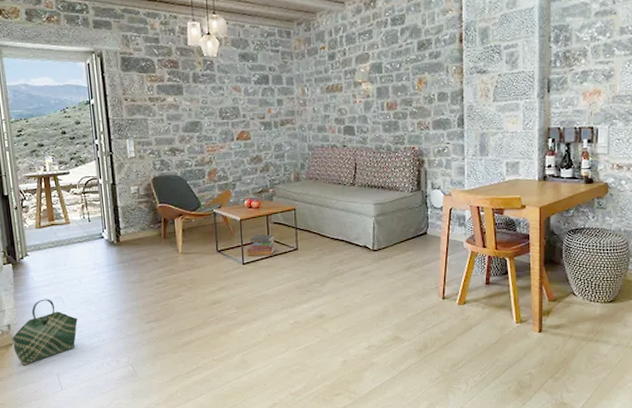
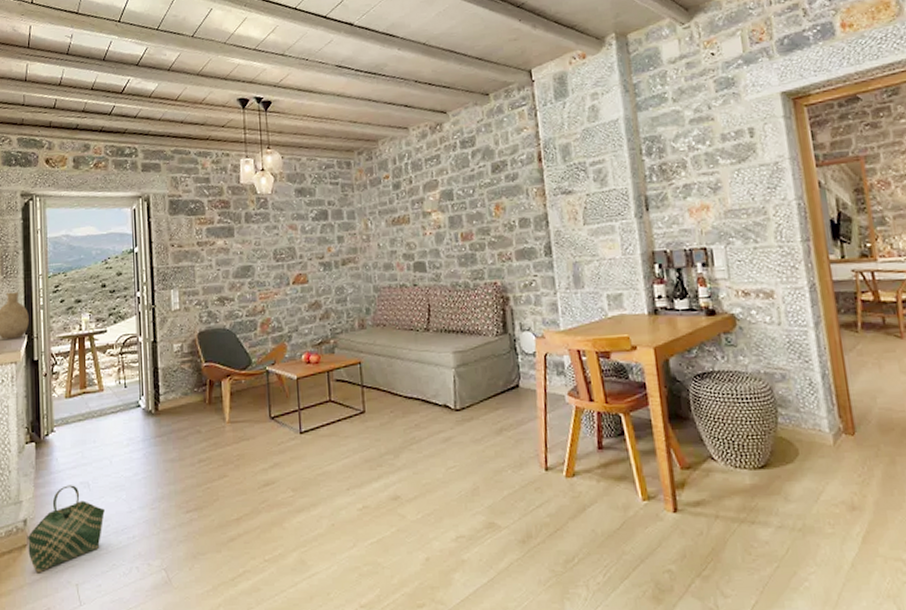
books: present [246,234,275,256] -> none [304,395,339,423]

